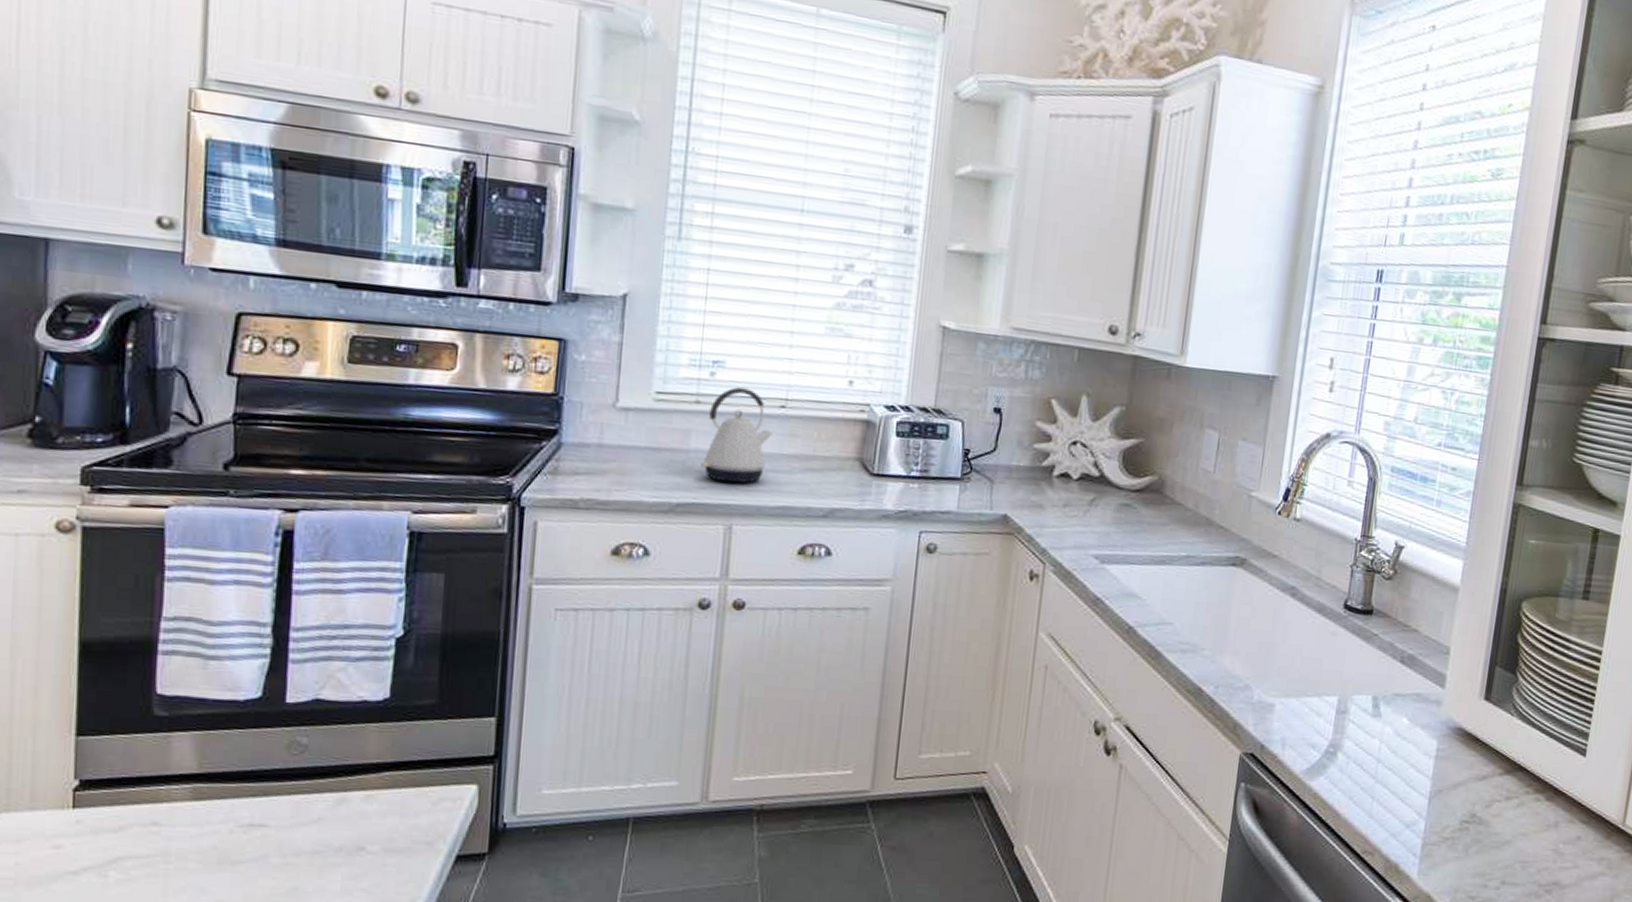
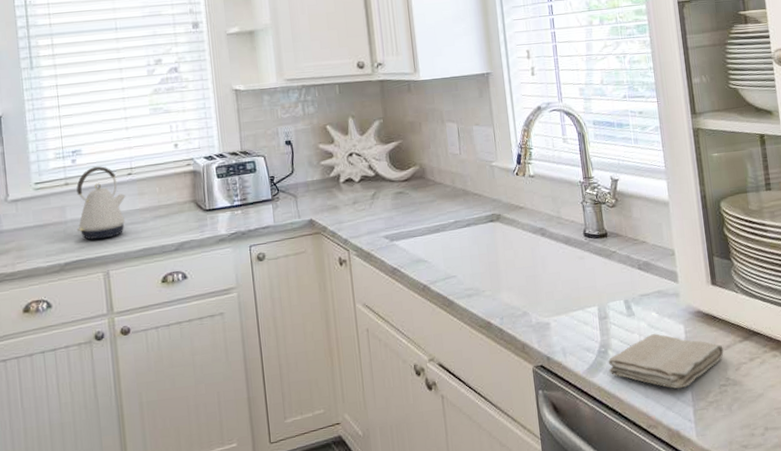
washcloth: none [1332,744,1478,815] -> present [608,333,724,389]

